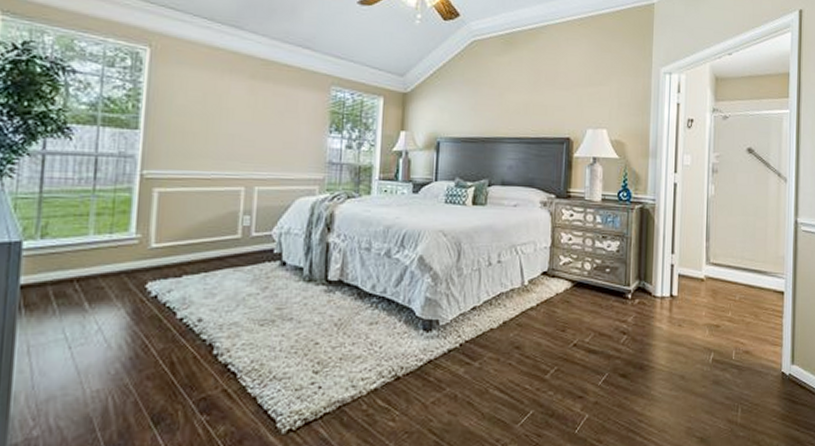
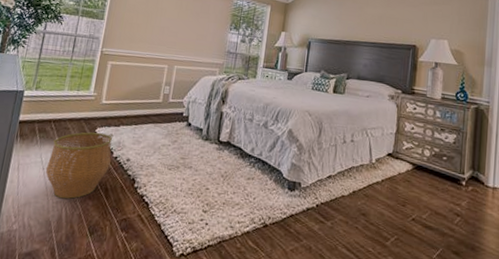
basket: none [73,288,174,385] -> present [45,132,114,199]

